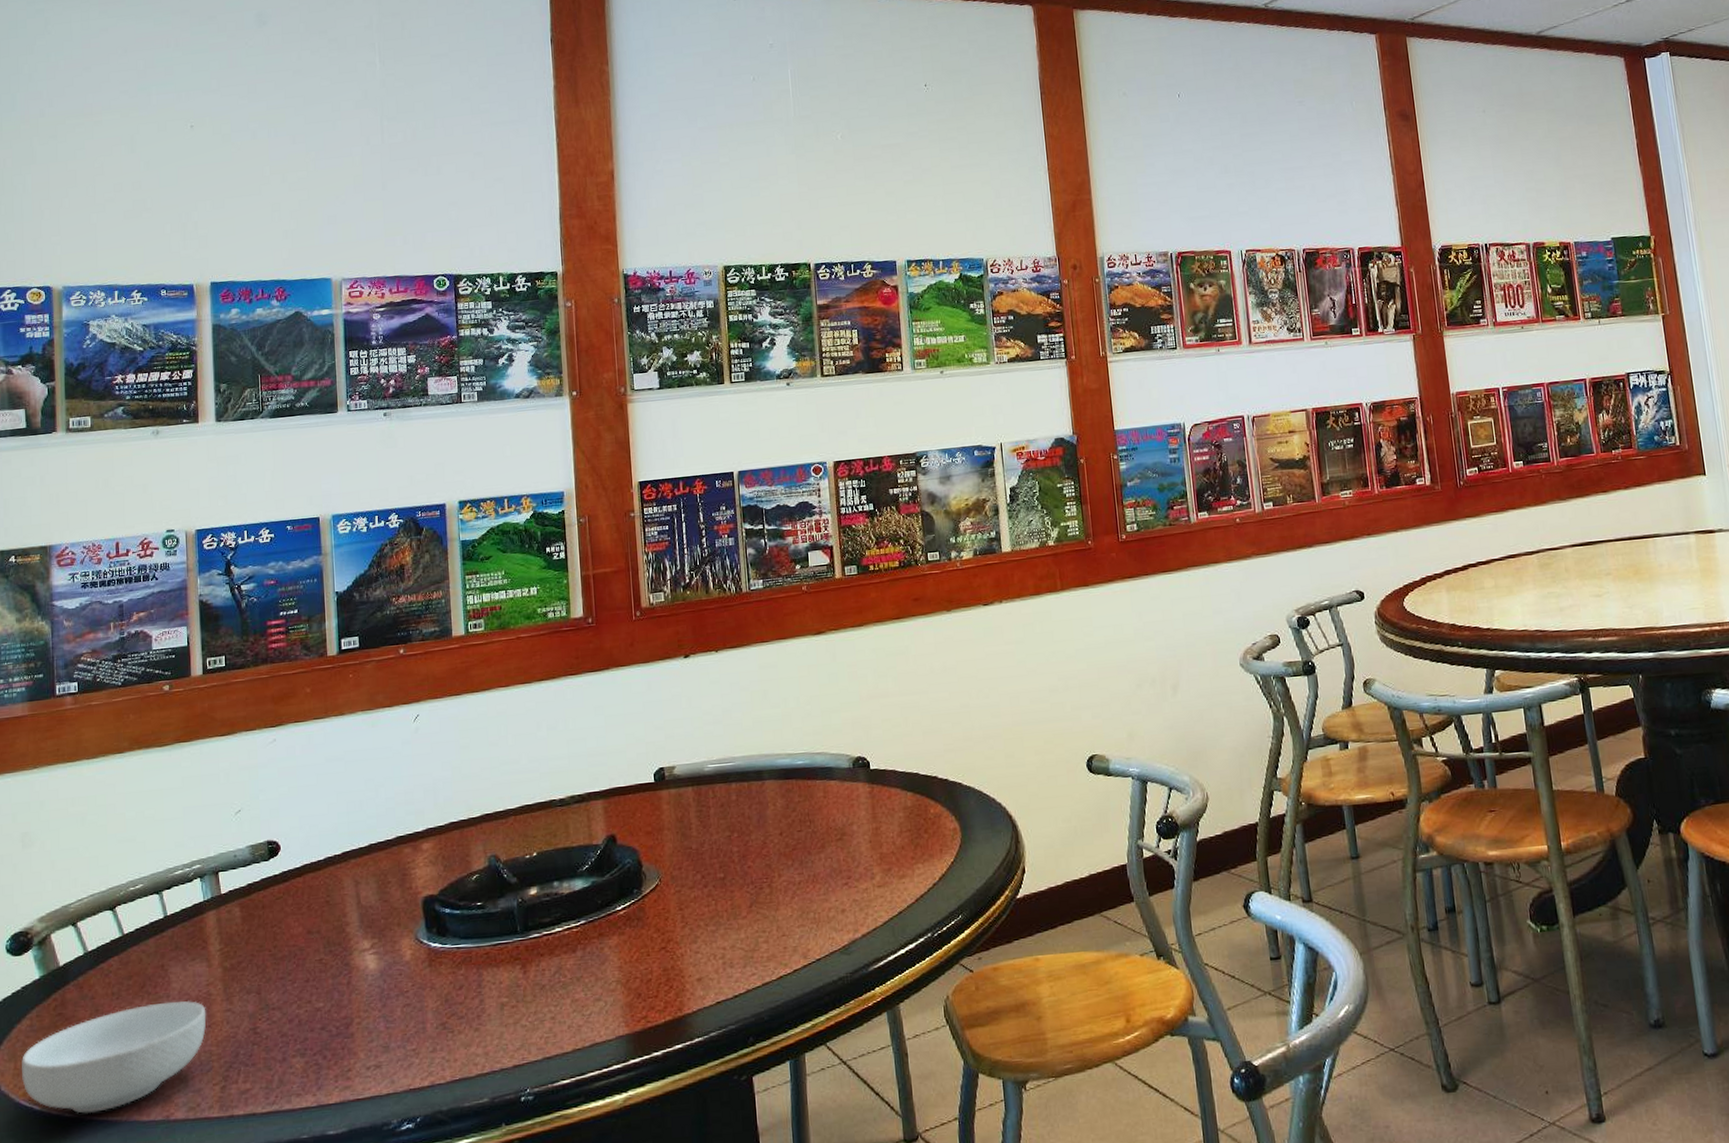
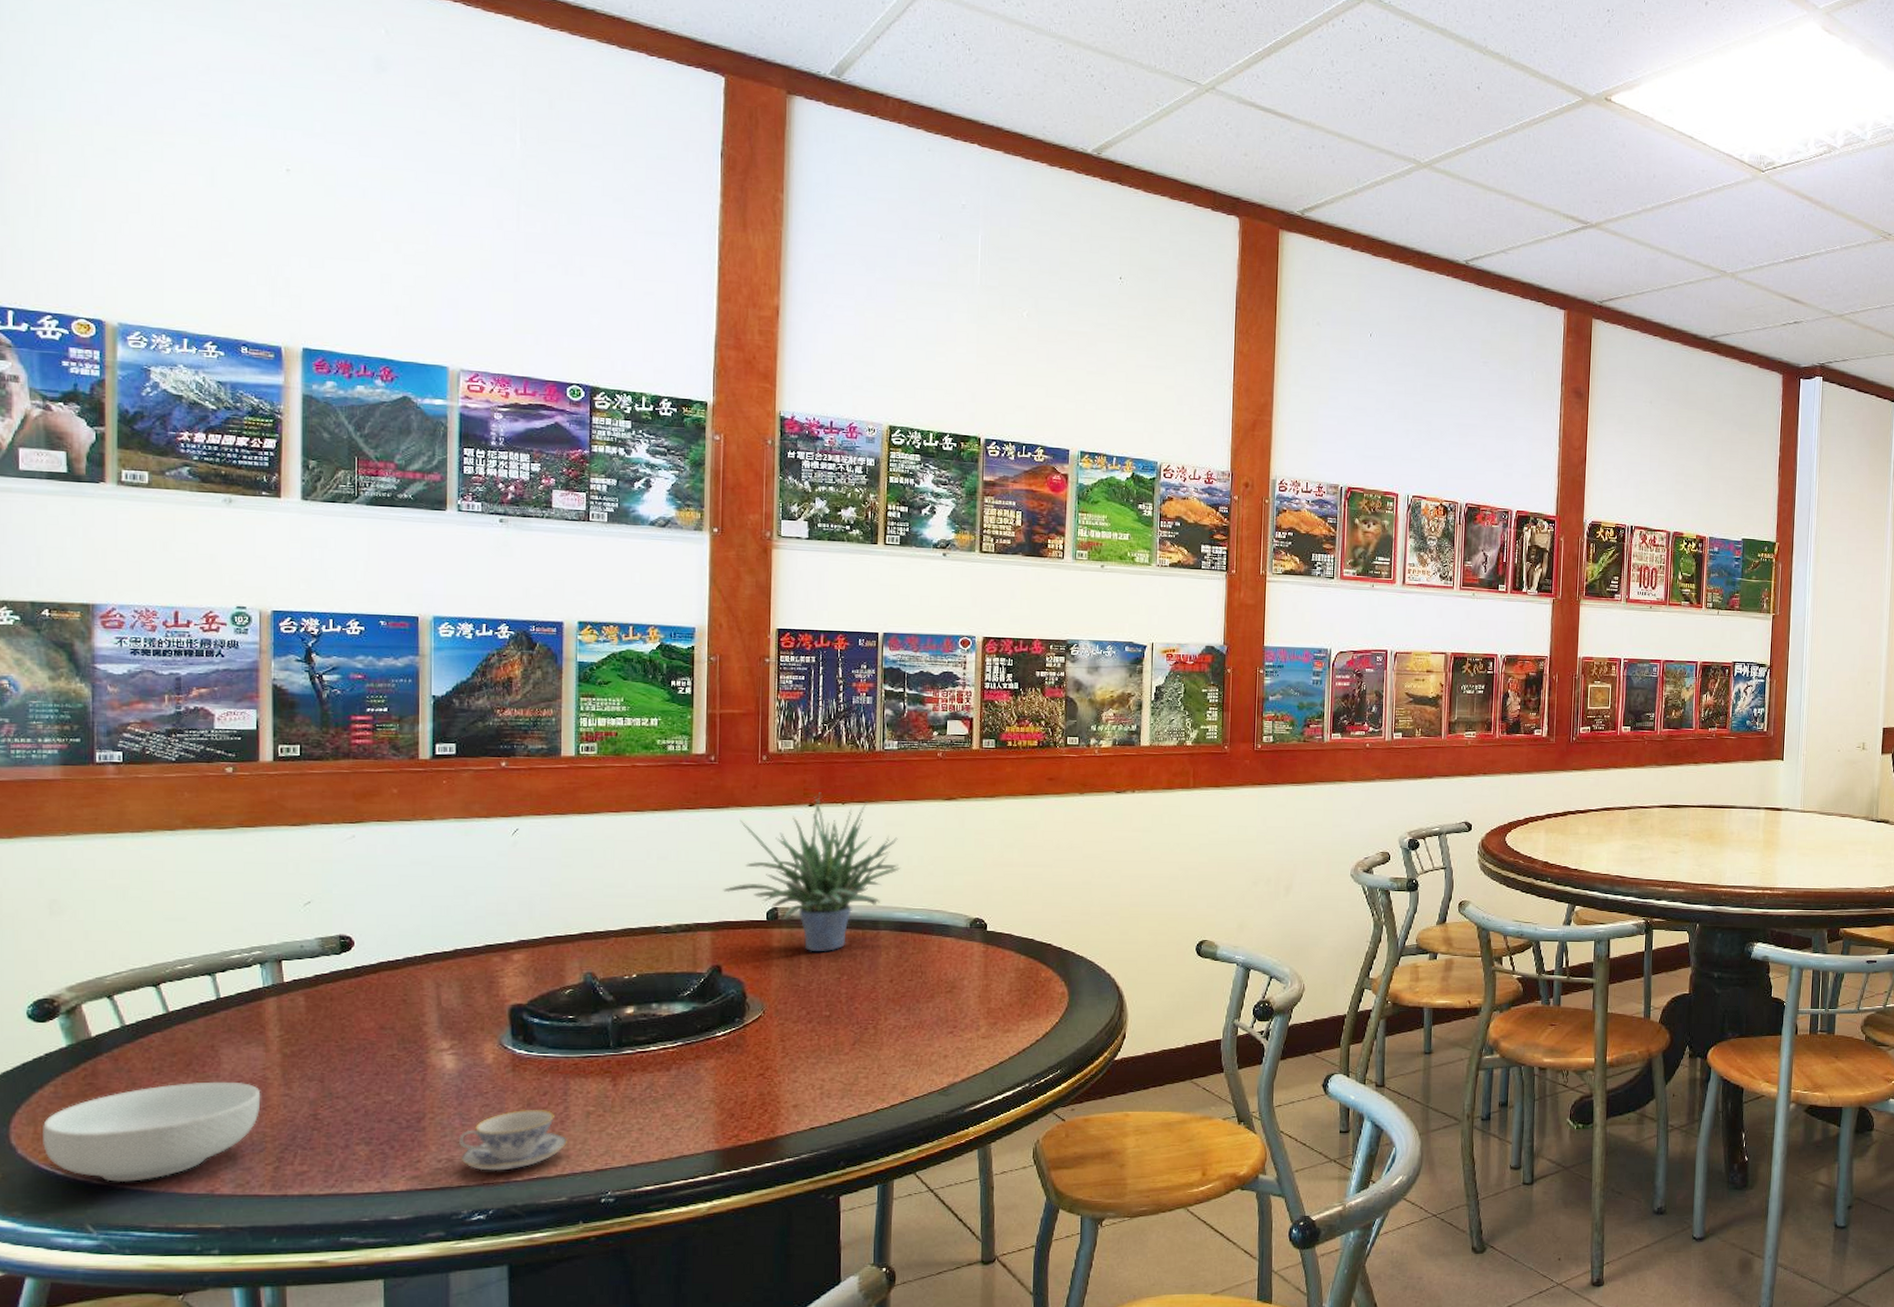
teacup: none [385,1005,486,1076] -> present [459,1110,569,1171]
potted plant: none [610,642,779,811] -> present [723,792,901,952]

